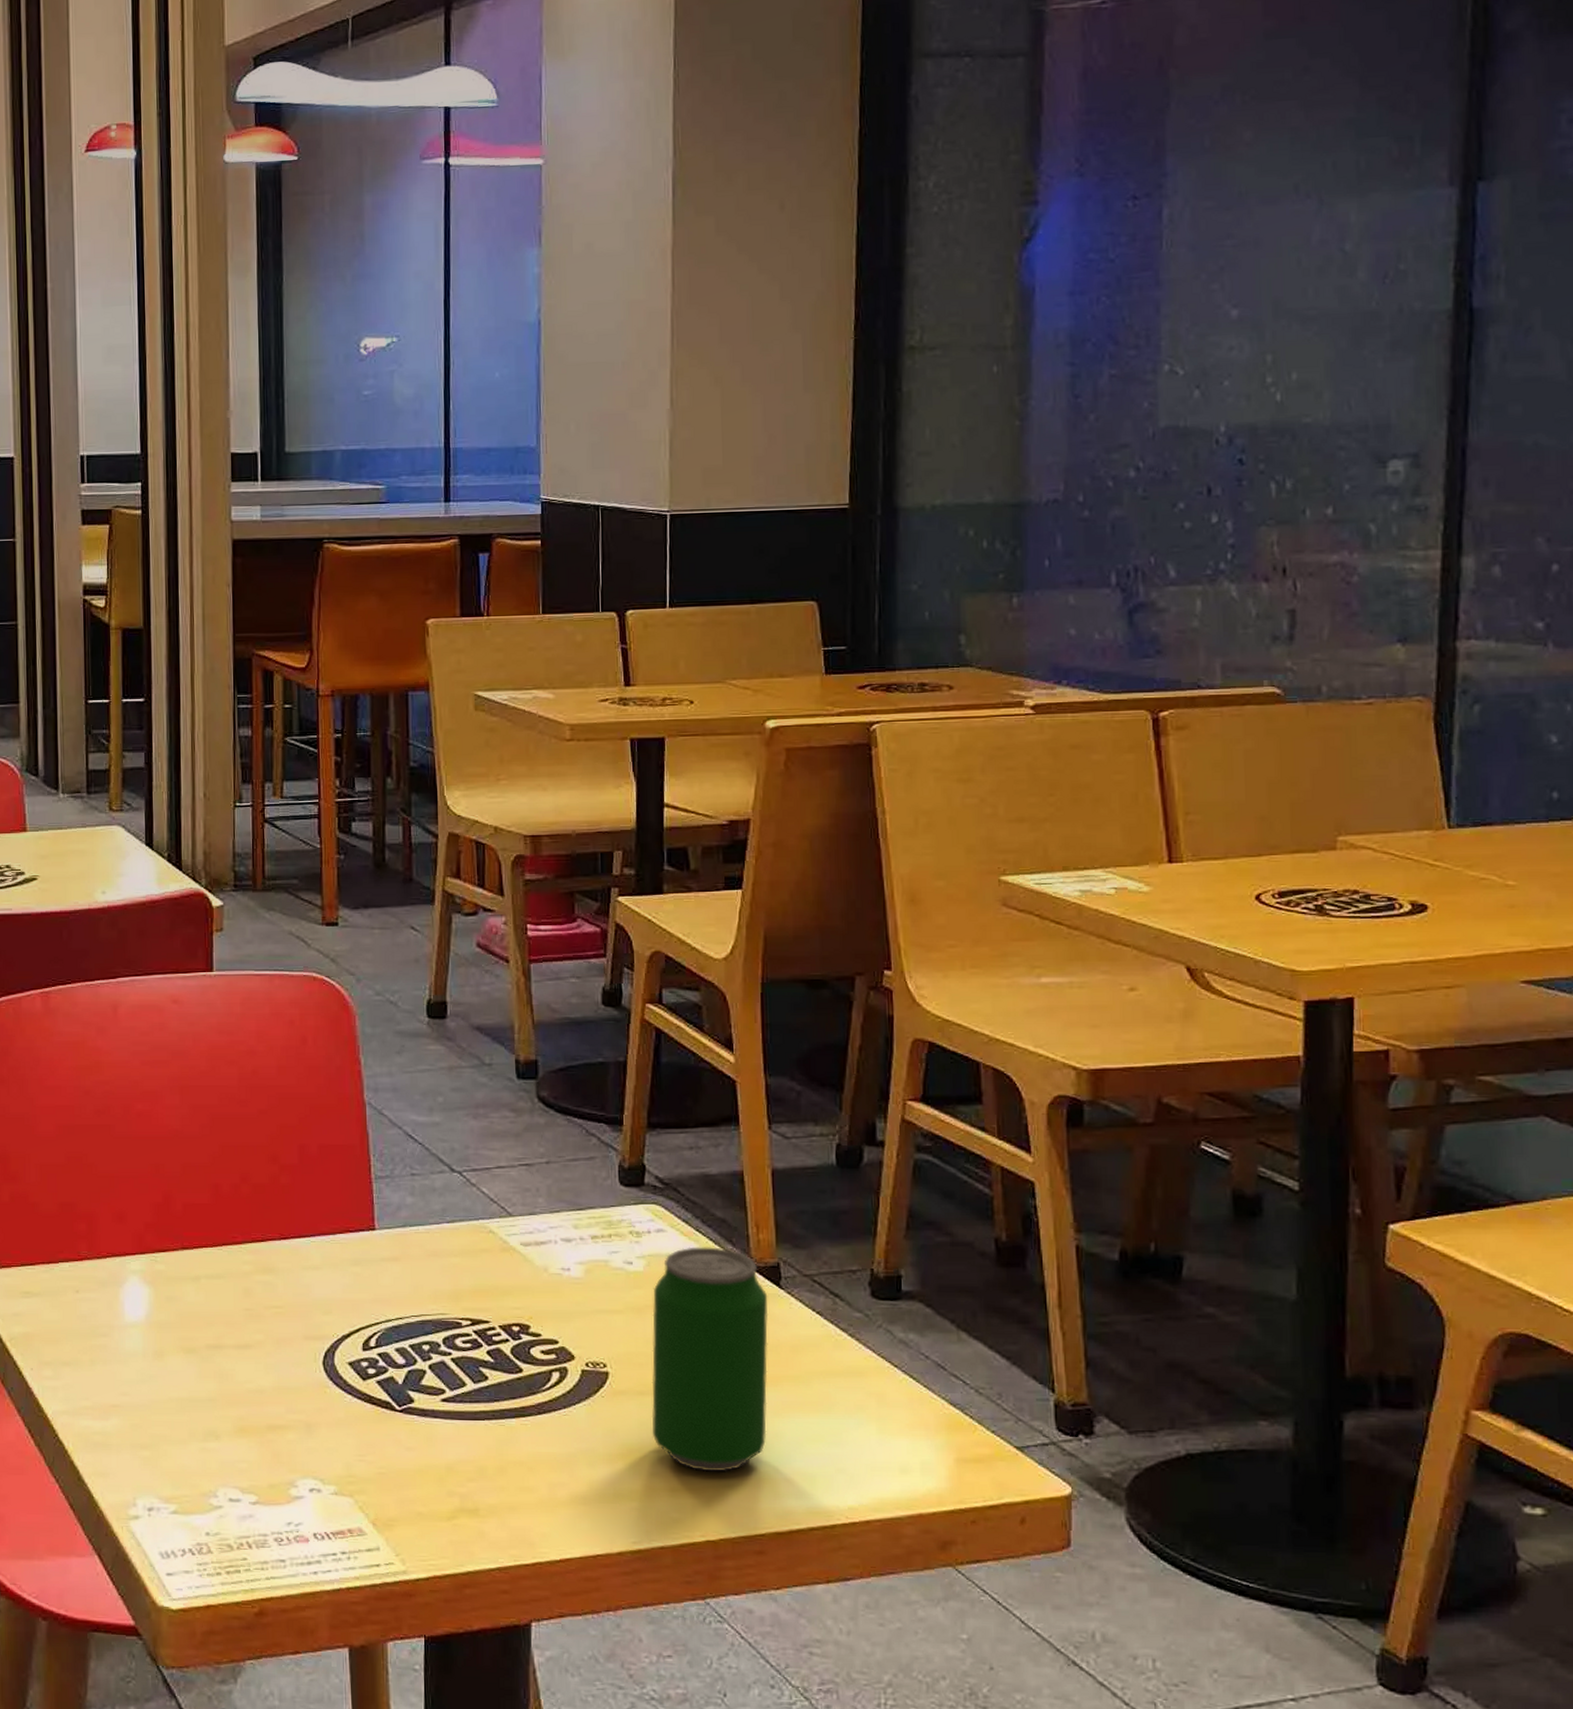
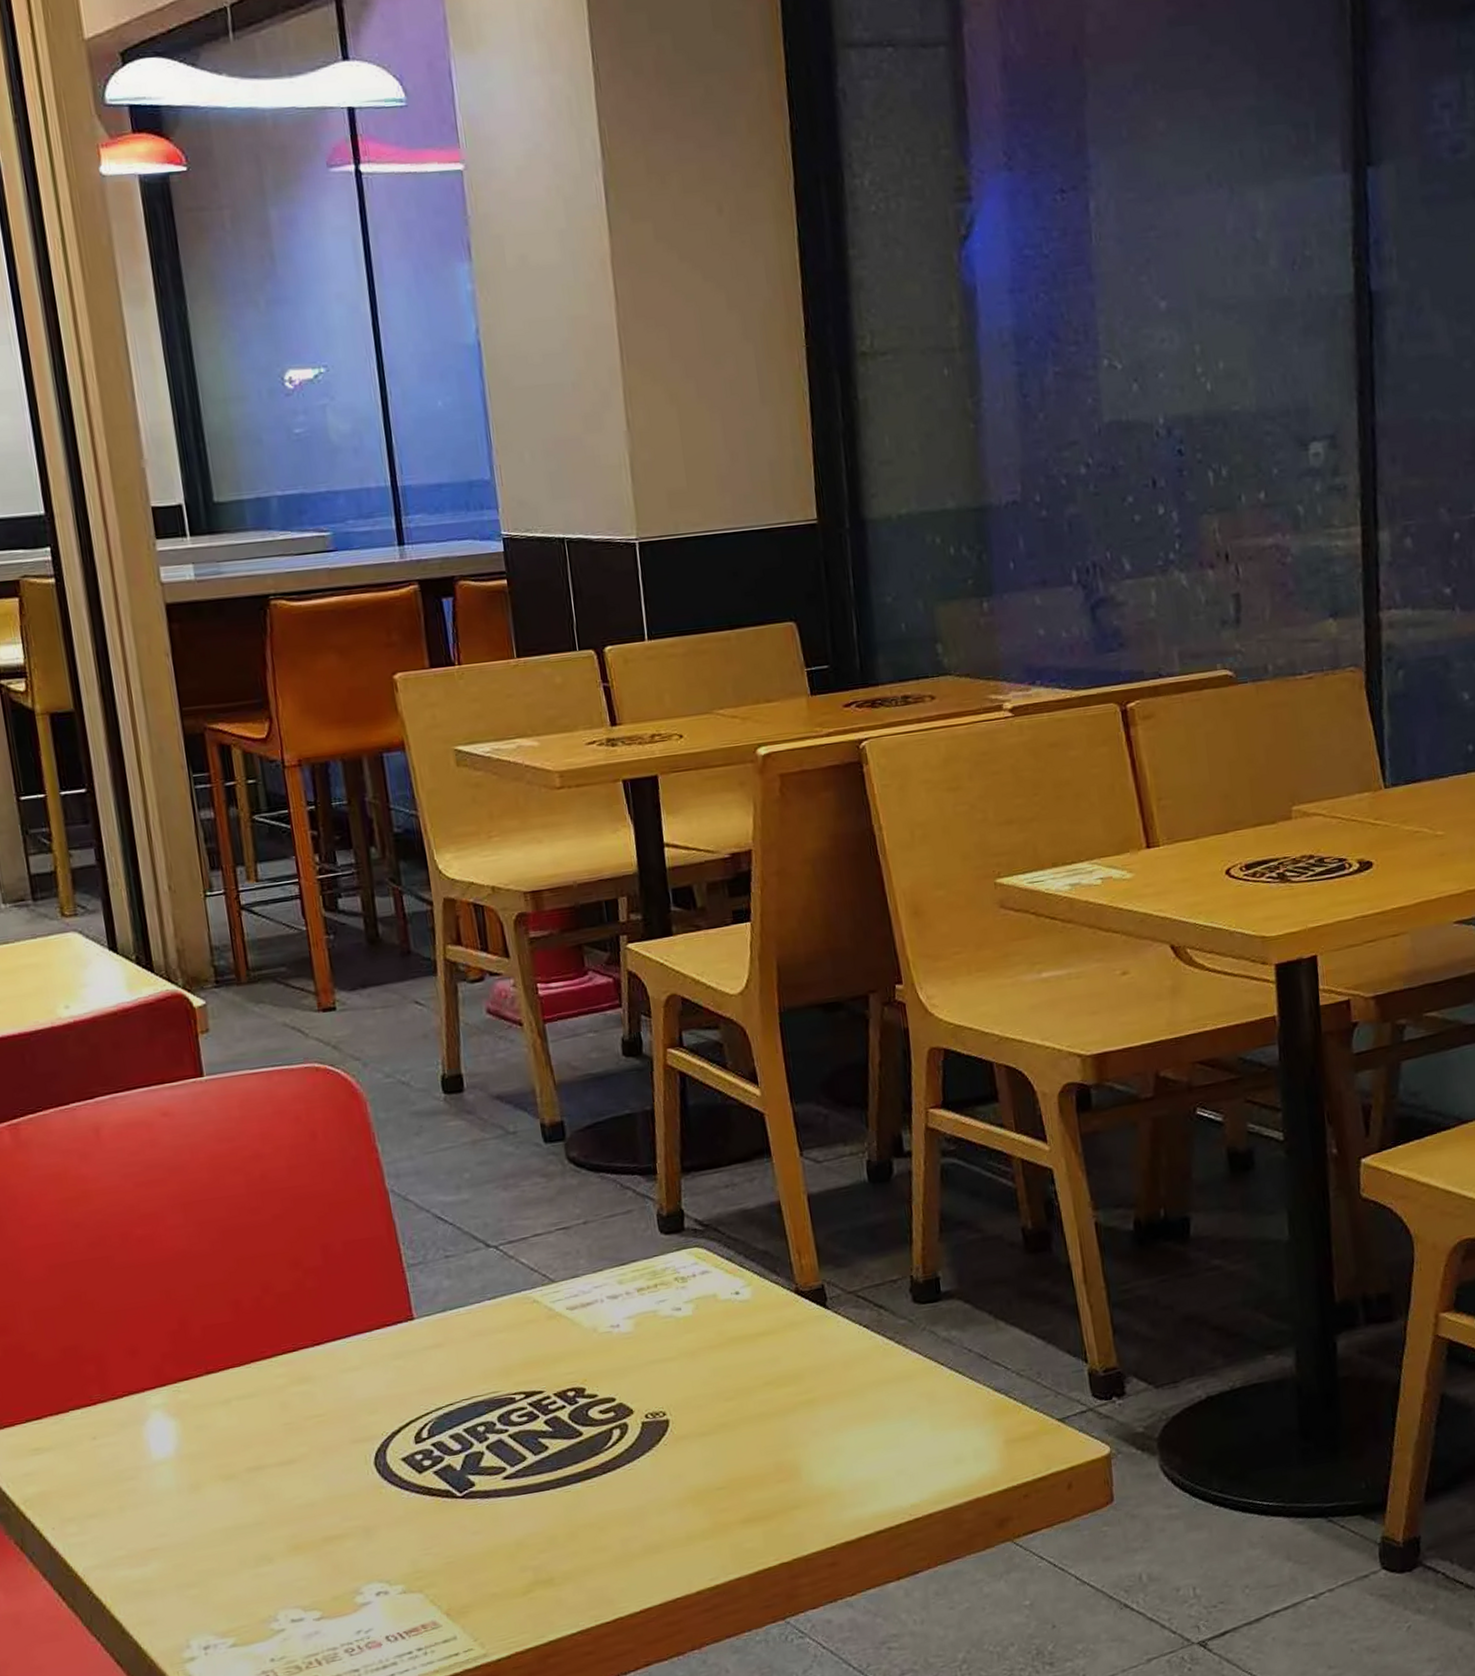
beverage can: present [651,1247,769,1472] -> none [703,1279,828,1499]

